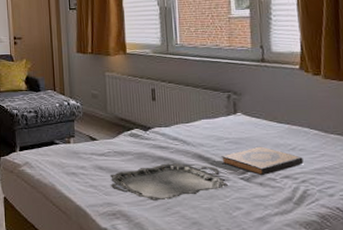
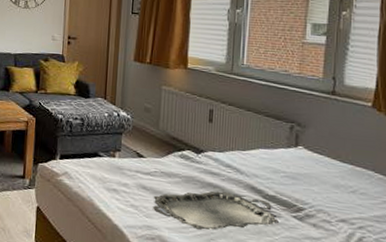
hardback book: present [221,146,304,176] -> none [274,184,363,217]

